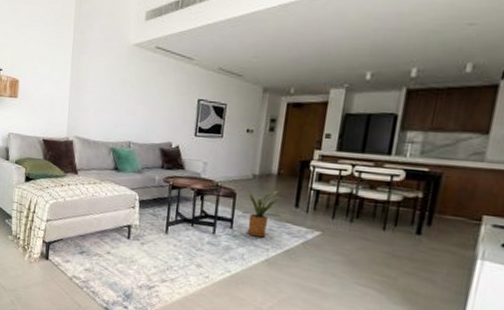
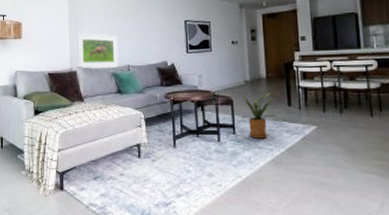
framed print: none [75,100,122,143] -> present [77,33,119,69]

